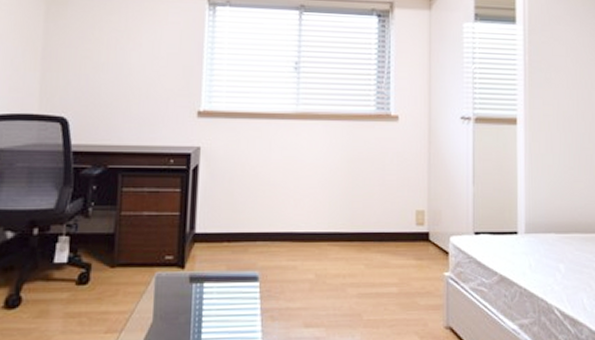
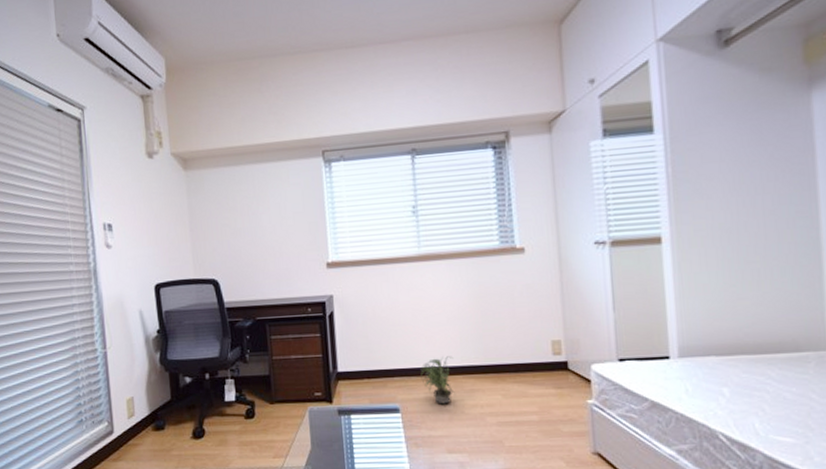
potted plant: none [285,221,321,273] -> present [420,356,457,405]

